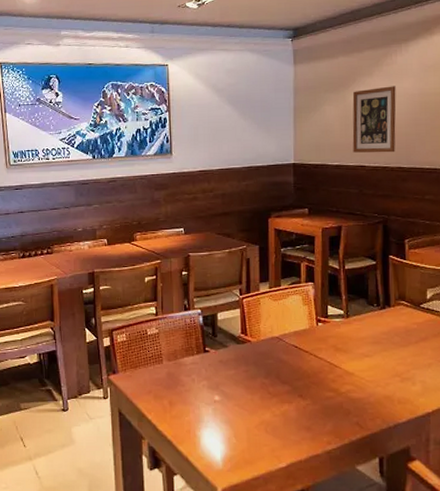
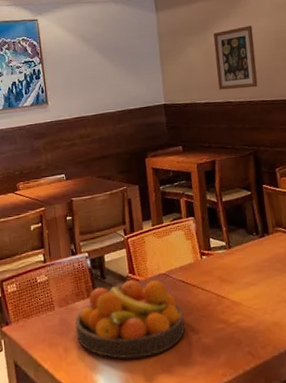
fruit bowl: none [182,341,294,418] -> present [75,280,185,359]

